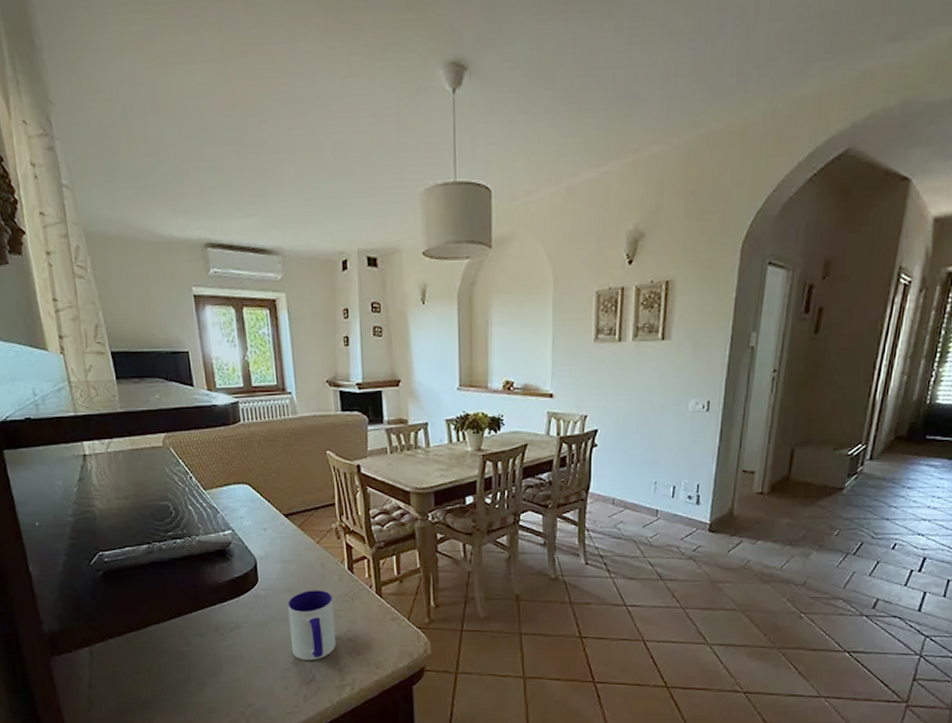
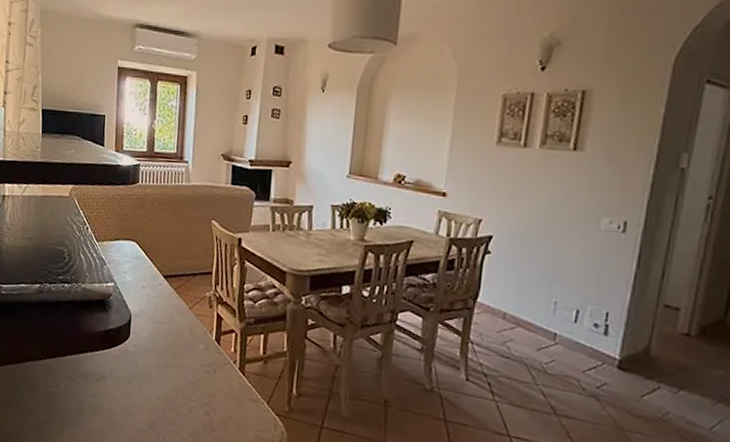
mug: present [287,590,337,660] -> none [149,354,197,428]

